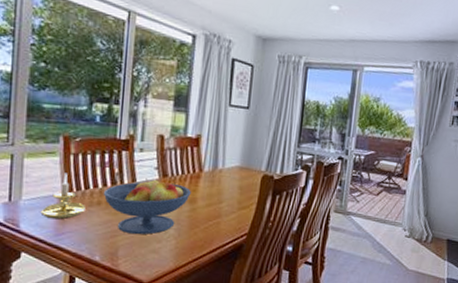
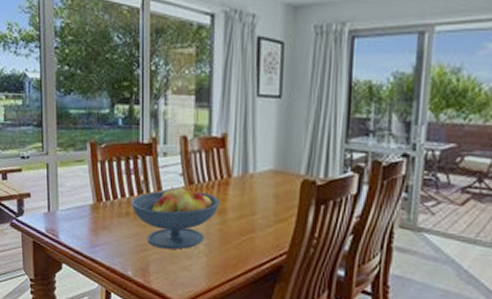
candle holder: present [40,172,85,220] -> none [75,181,115,231]

